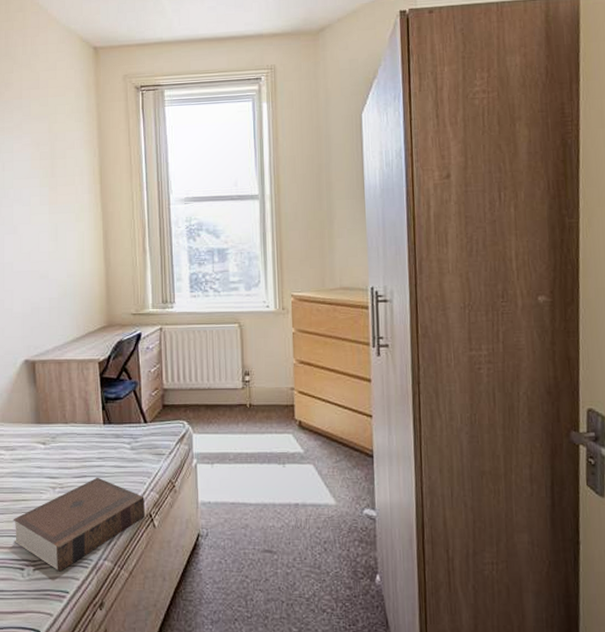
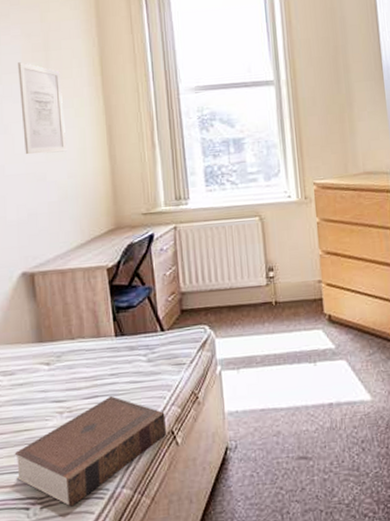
wall art: none [28,169,68,254] -> present [18,62,67,155]

